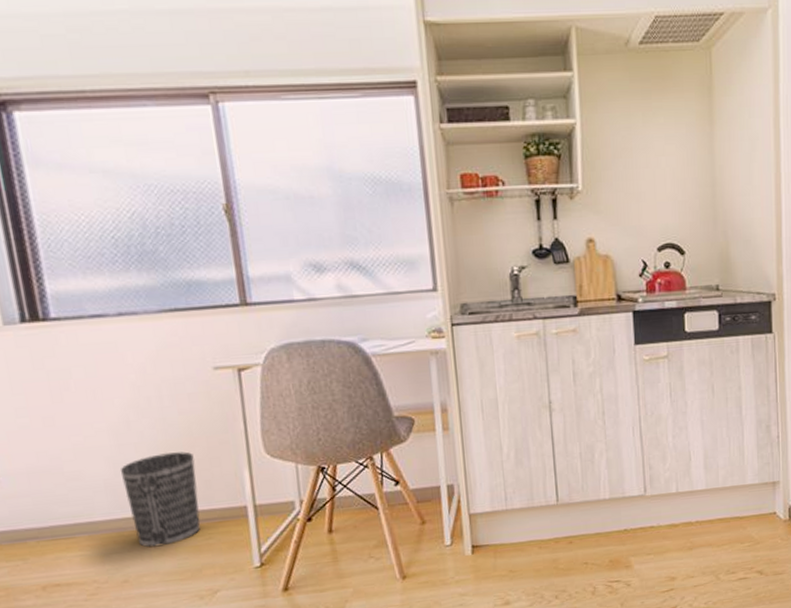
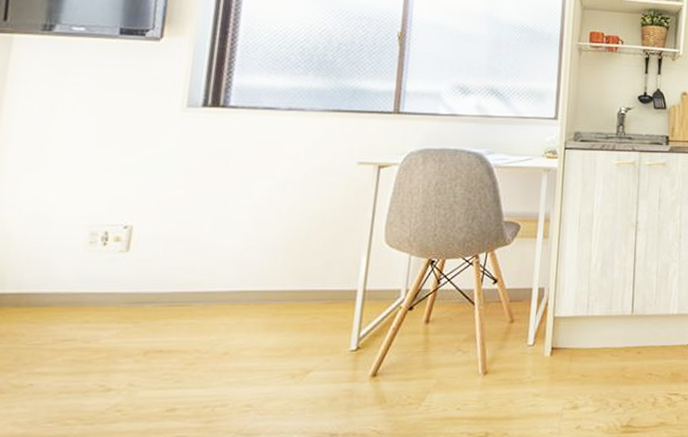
wastebasket: present [120,451,201,548] -> none [248,233,321,322]

